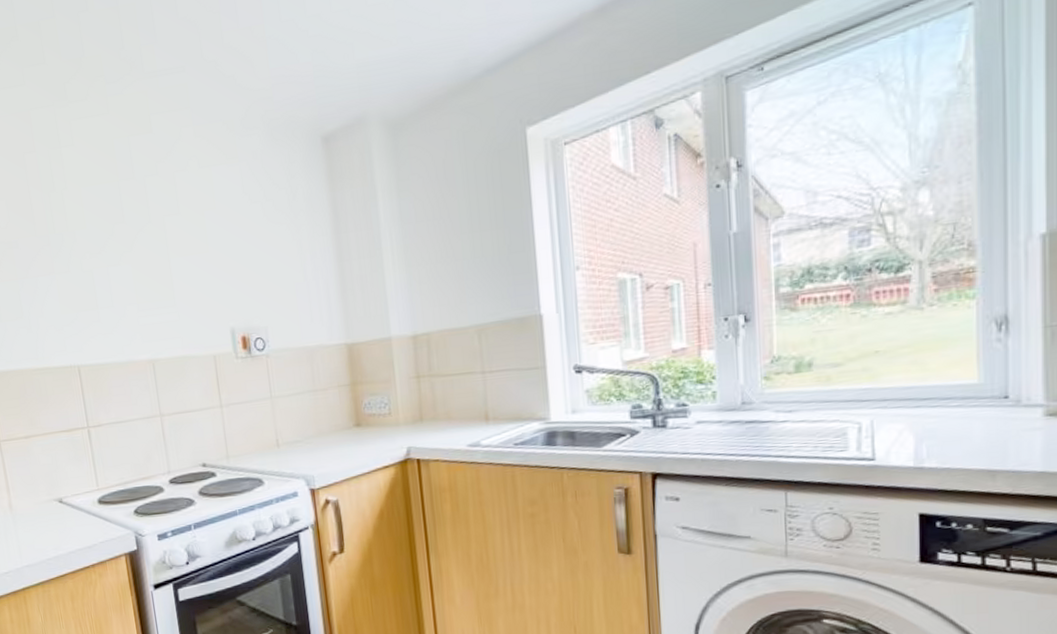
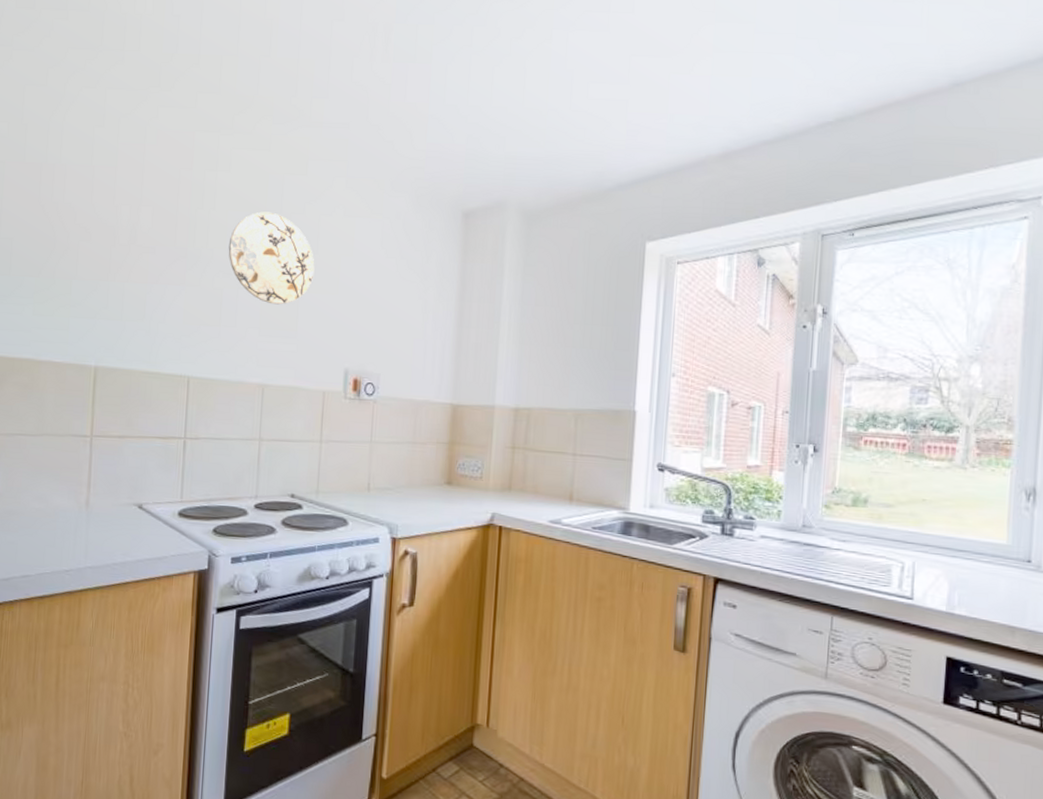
decorative plate: none [88,179,181,276] -> present [228,211,315,305]

